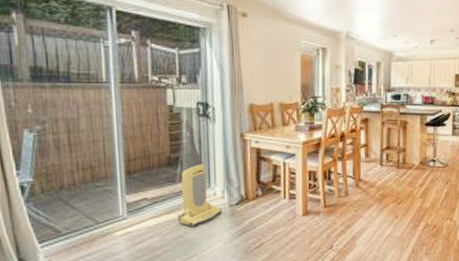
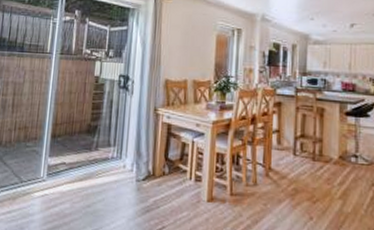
vacuum cleaner: present [177,124,223,228] -> none [88,94,130,199]

